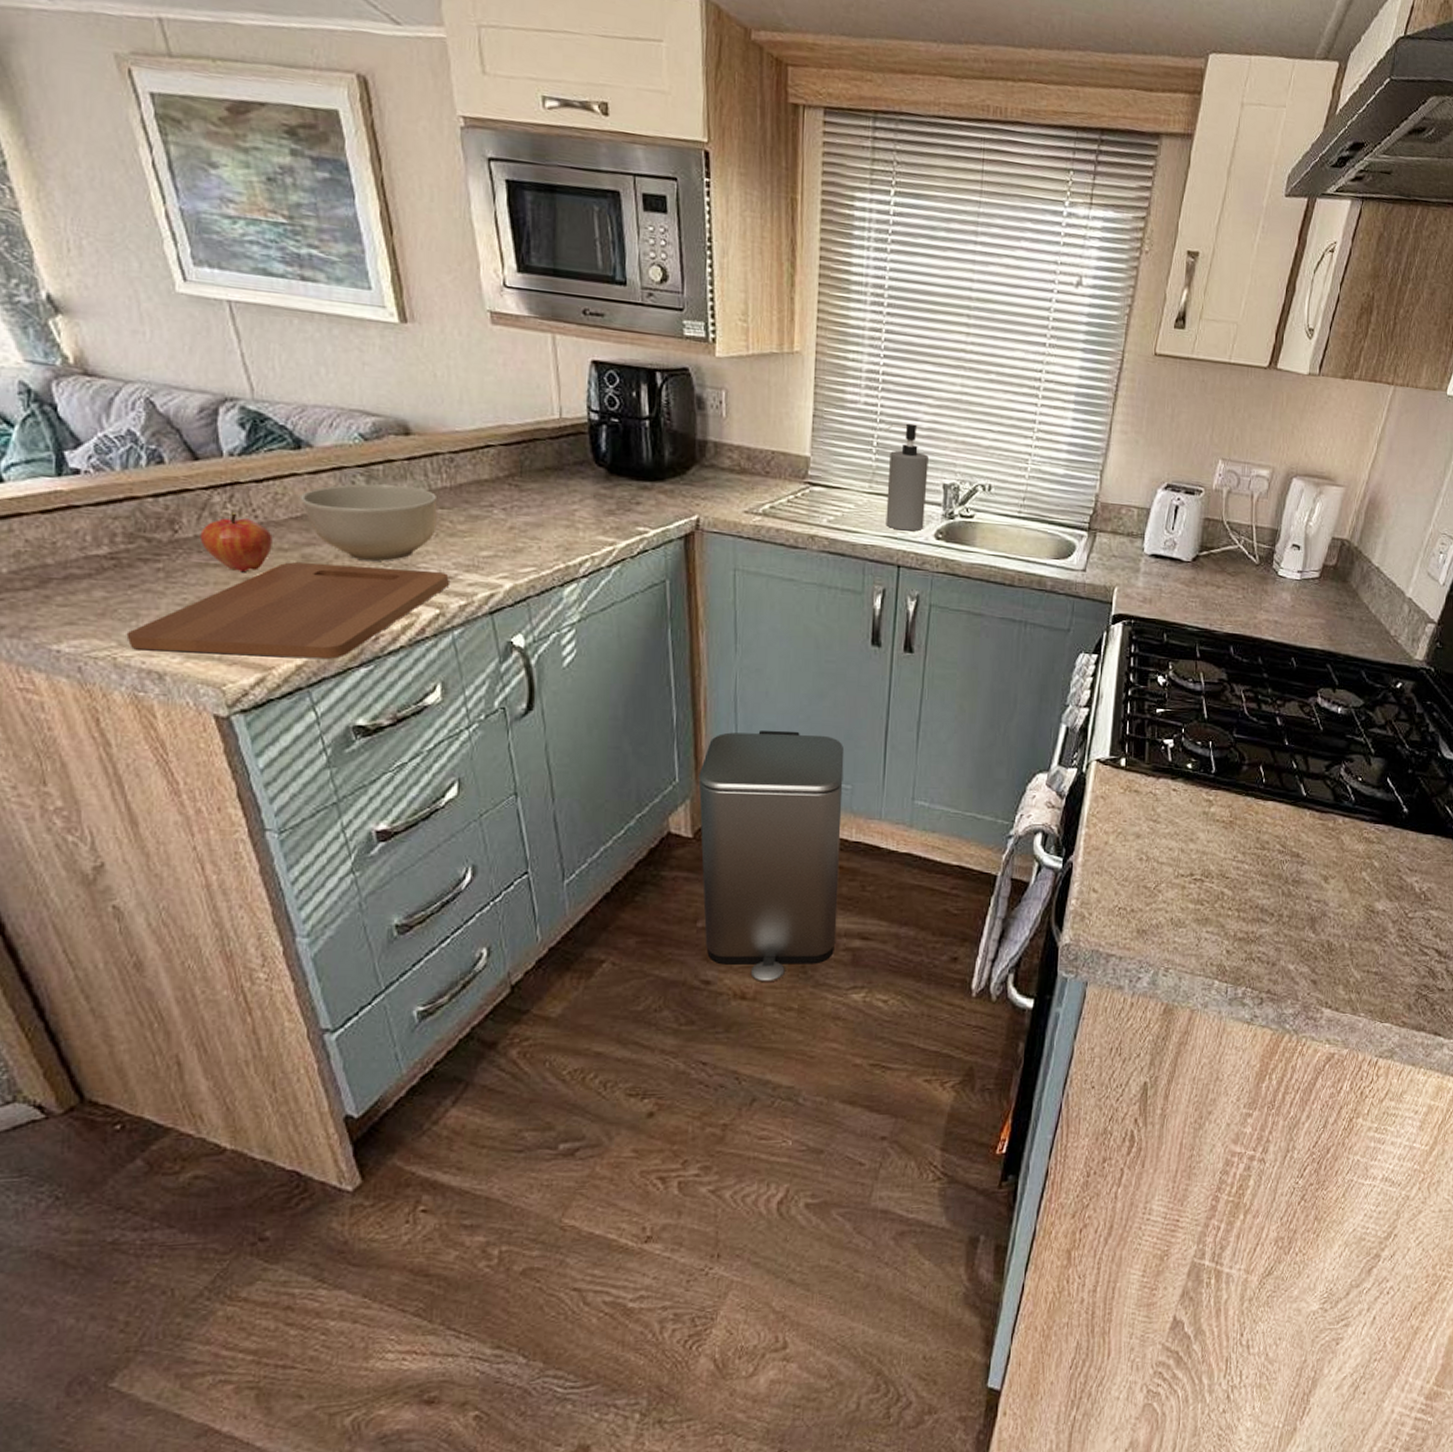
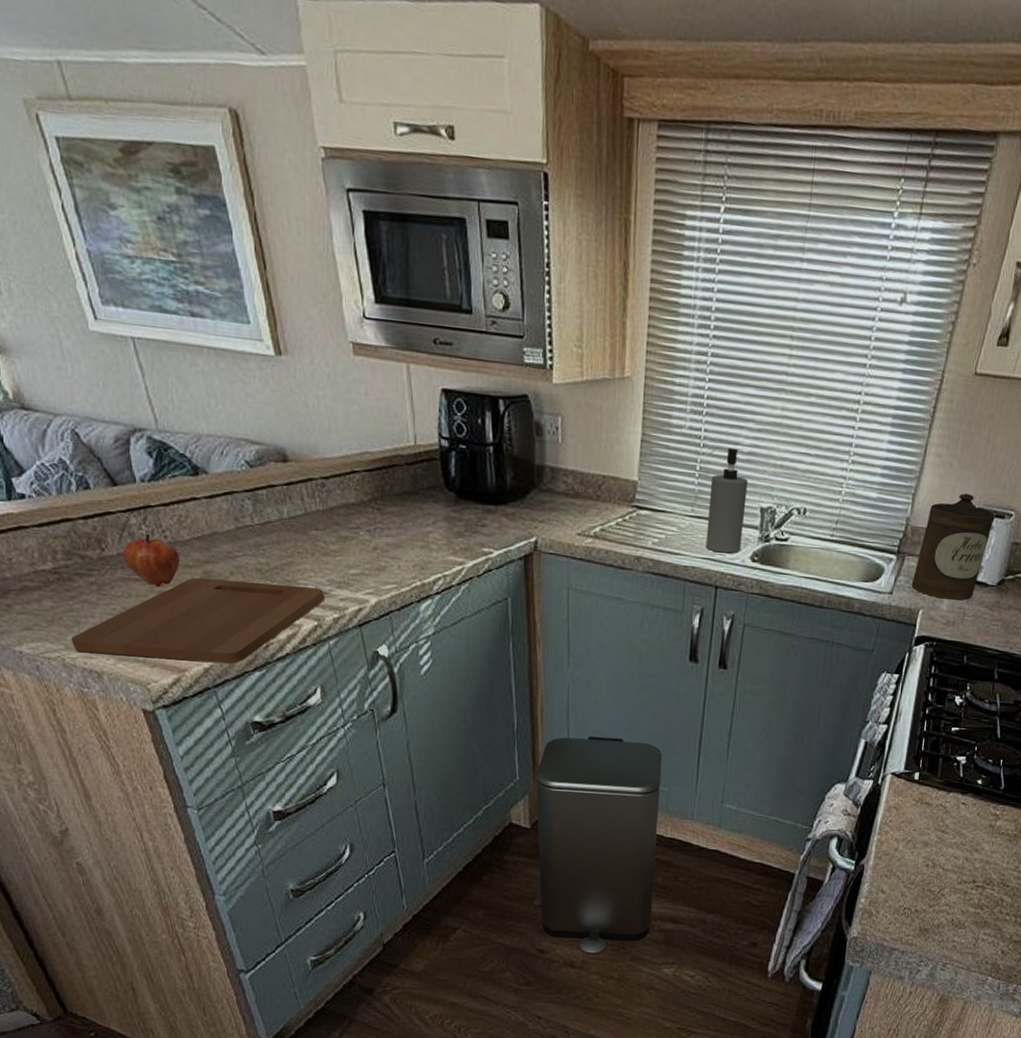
bowl: present [300,483,438,561] -> none [200,507,313,578]
canister: none [1106,469,1185,577] -> present [912,493,995,600]

